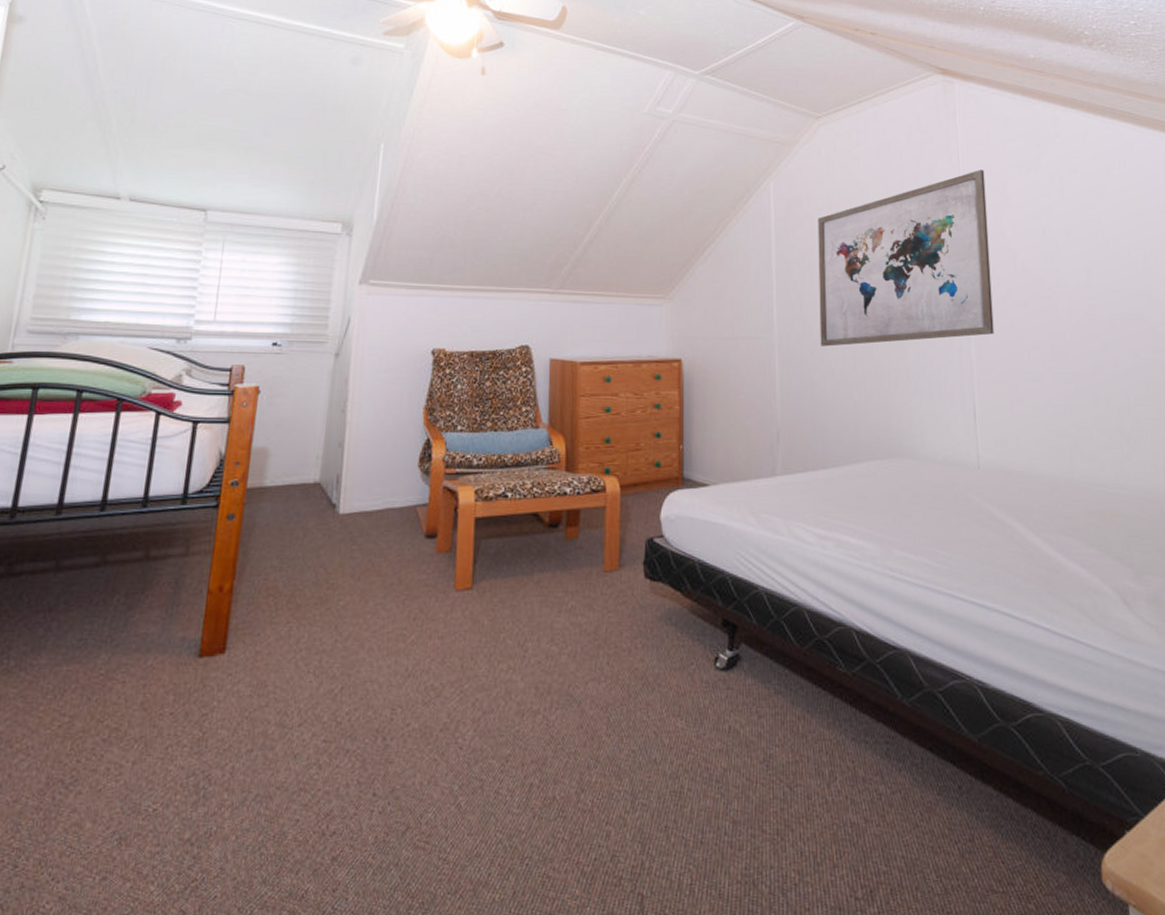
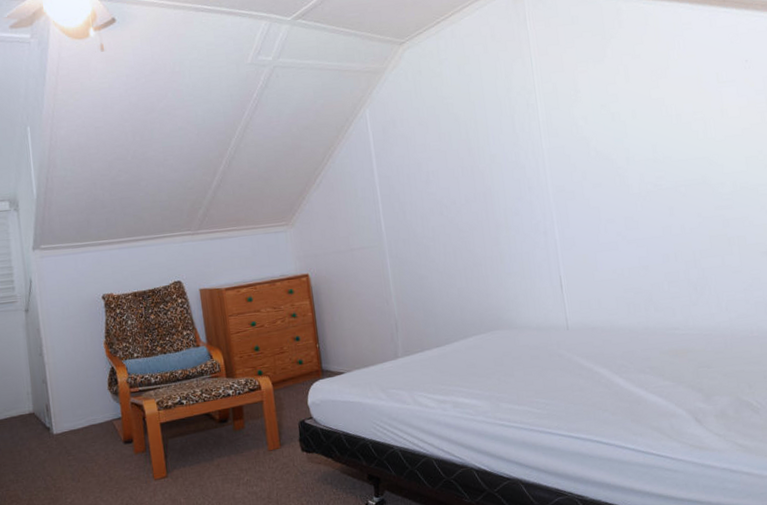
wall art: present [818,170,994,347] -> none [411,68,574,247]

